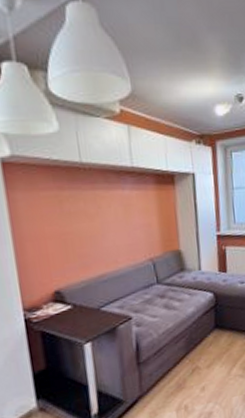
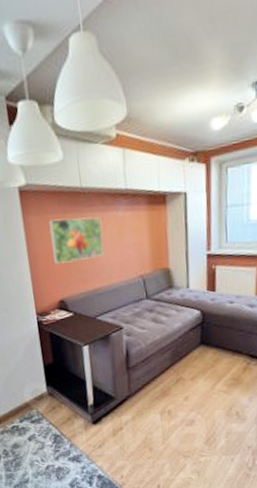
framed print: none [40,195,109,248] -> present [49,217,105,264]

